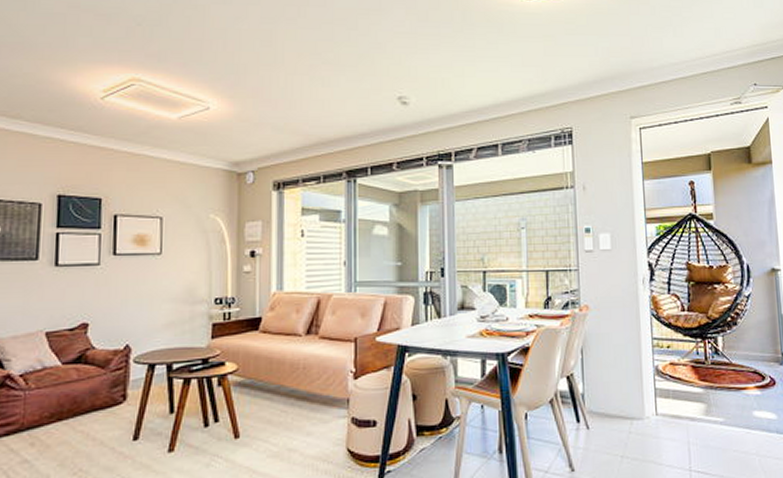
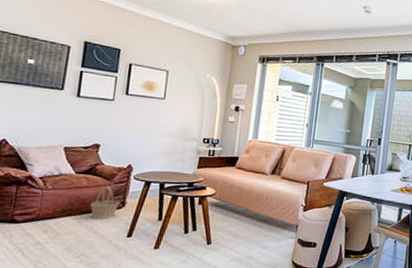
basket: none [83,376,120,421] -> present [89,186,120,219]

